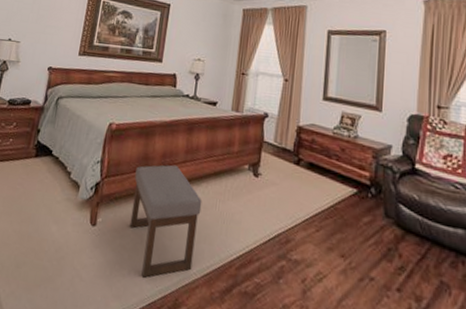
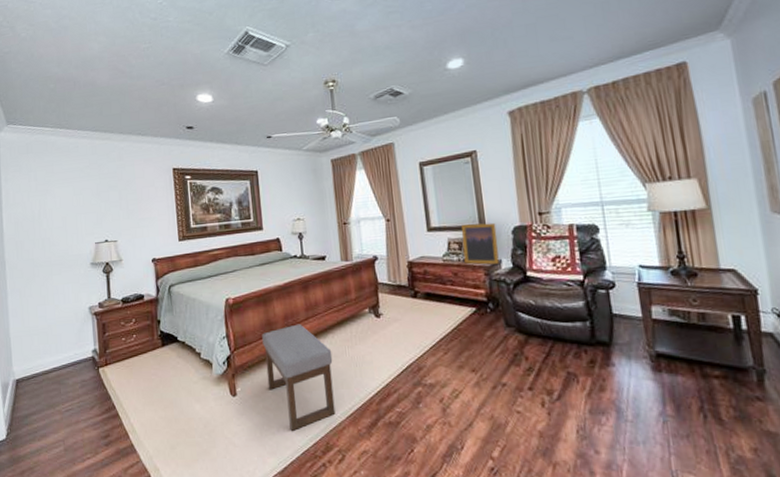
picture frame: none [354,100,393,150] -> present [461,222,499,265]

